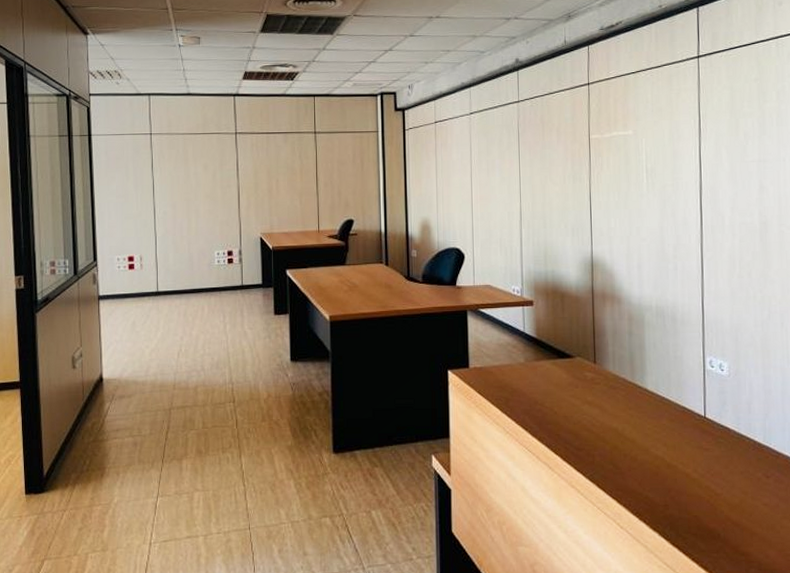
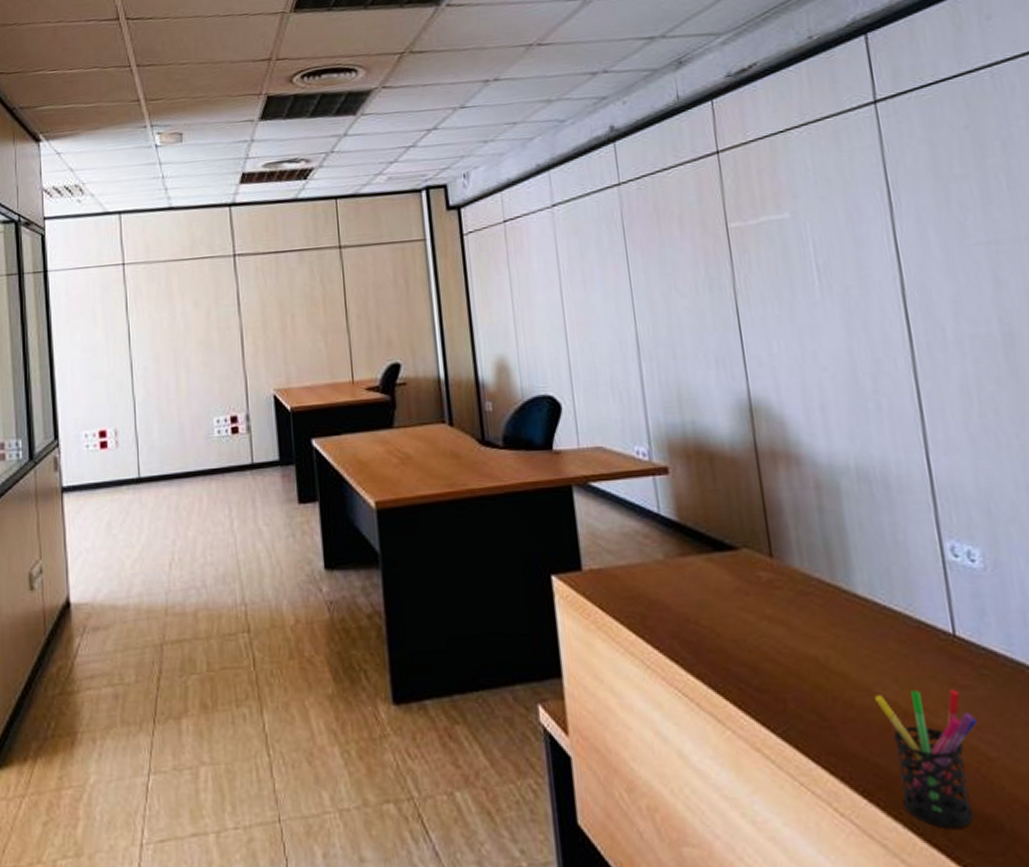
pen holder: none [651,451,712,536] -> present [875,689,978,828]

